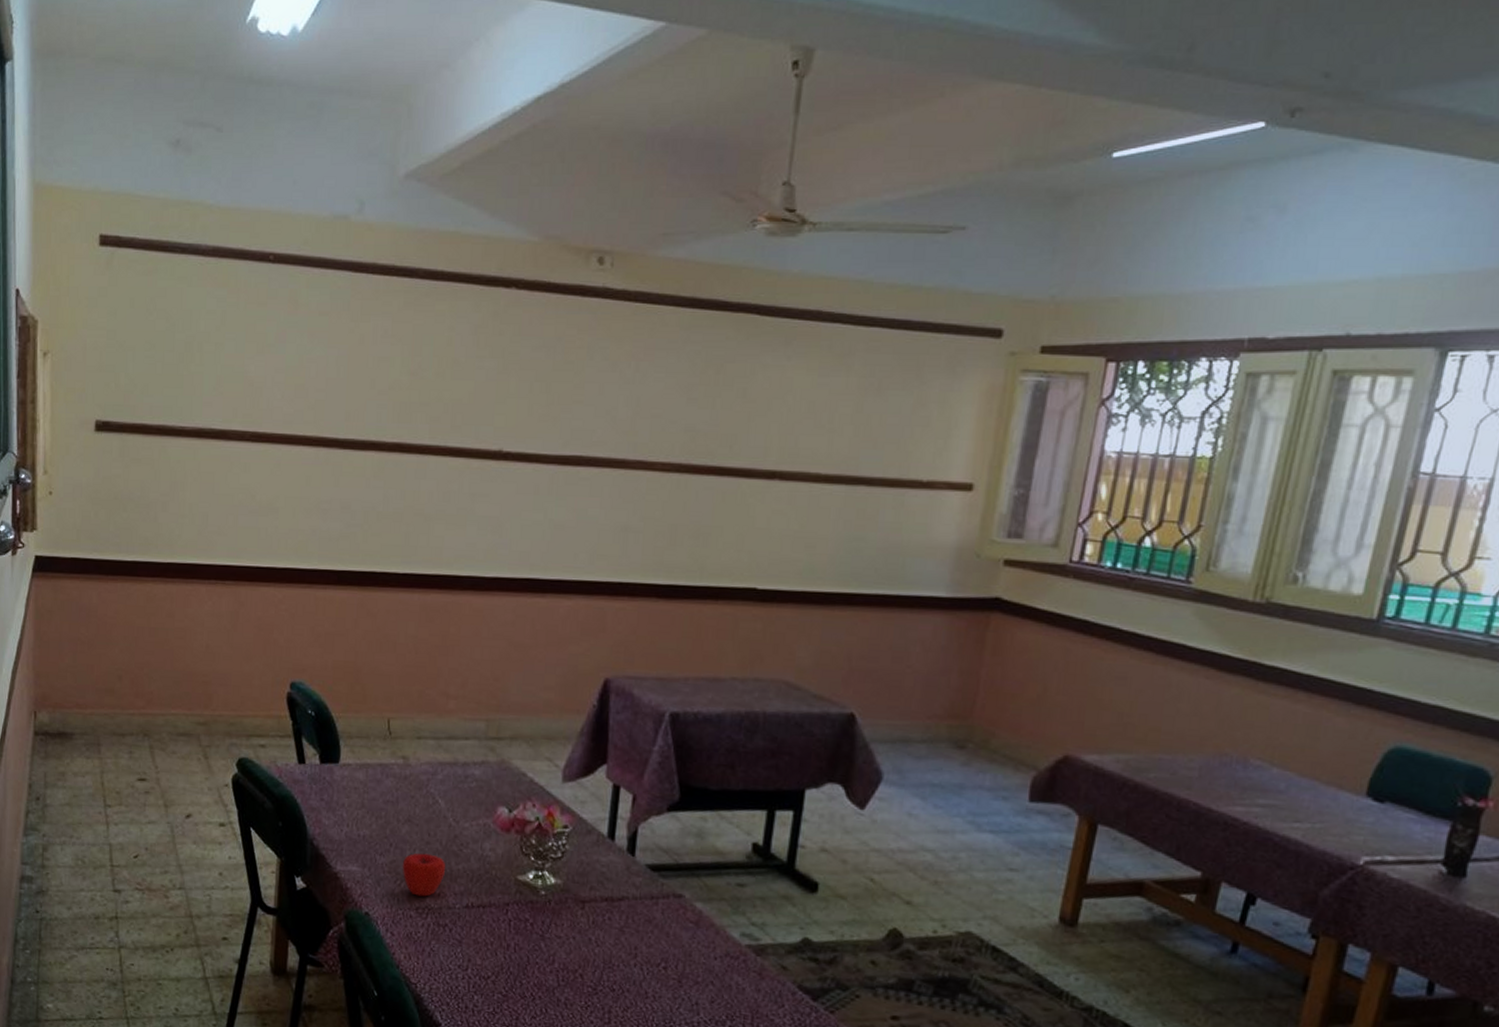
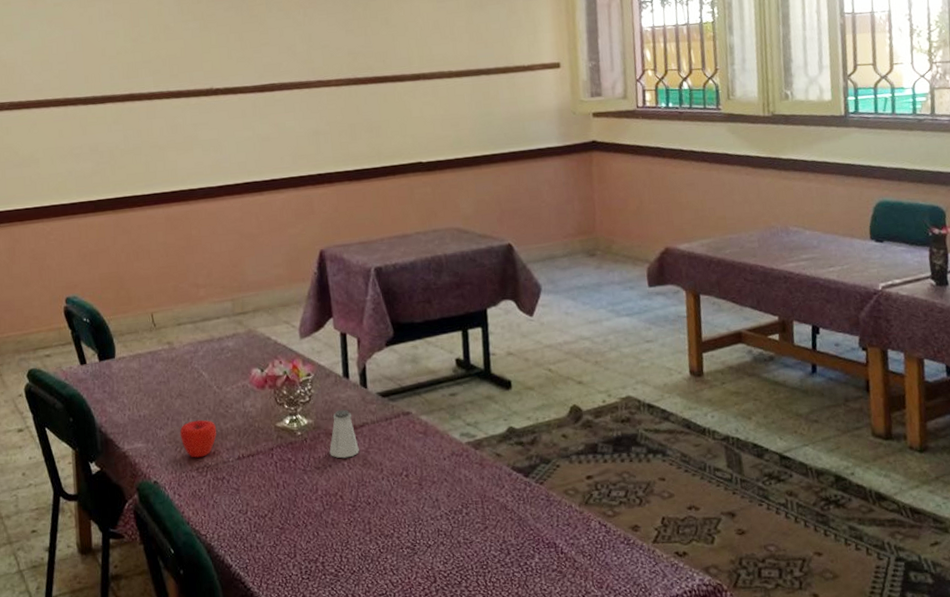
saltshaker: none [575,875,613,933] -> present [329,409,359,459]

